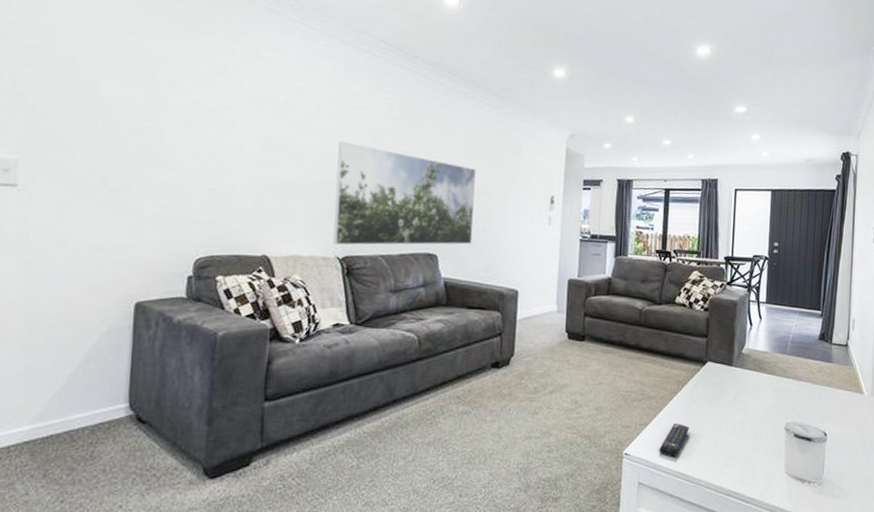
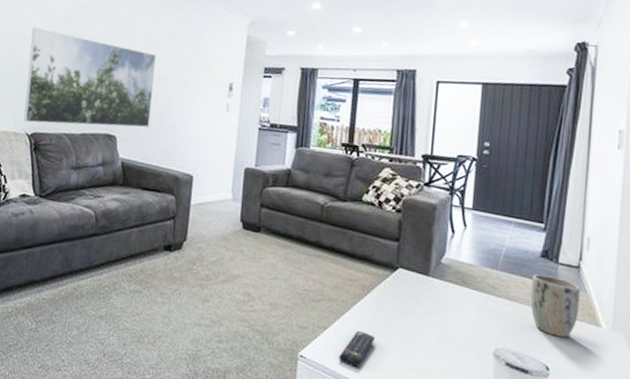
plant pot: none [811,355,849,407] -> present [530,274,581,338]

